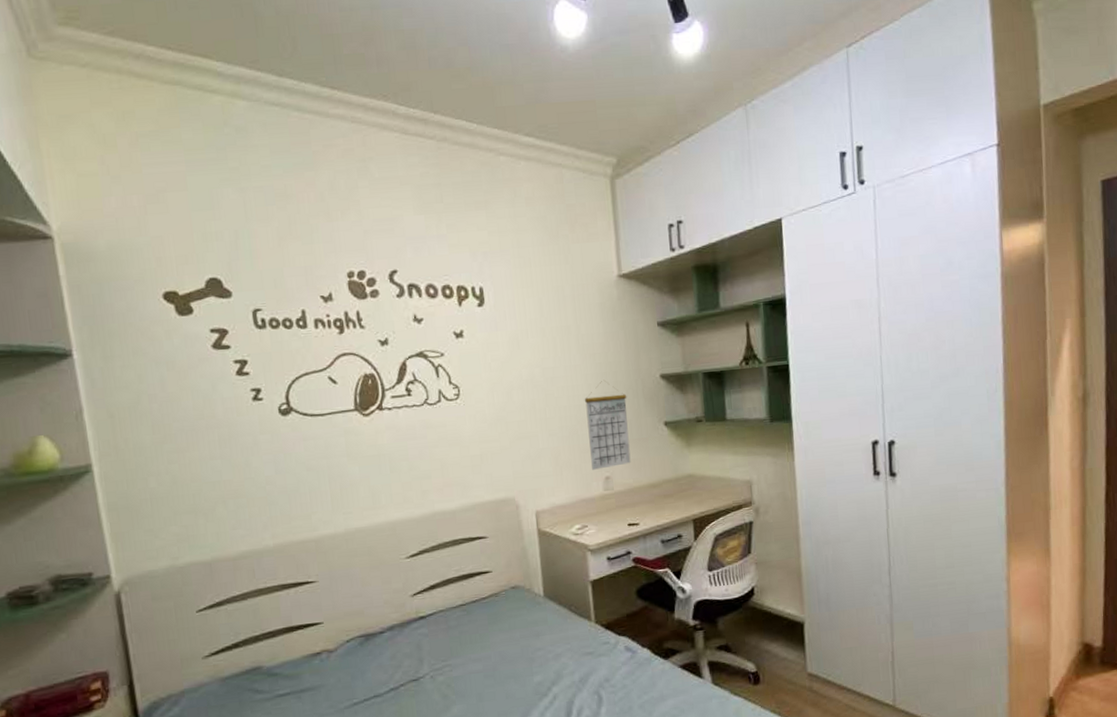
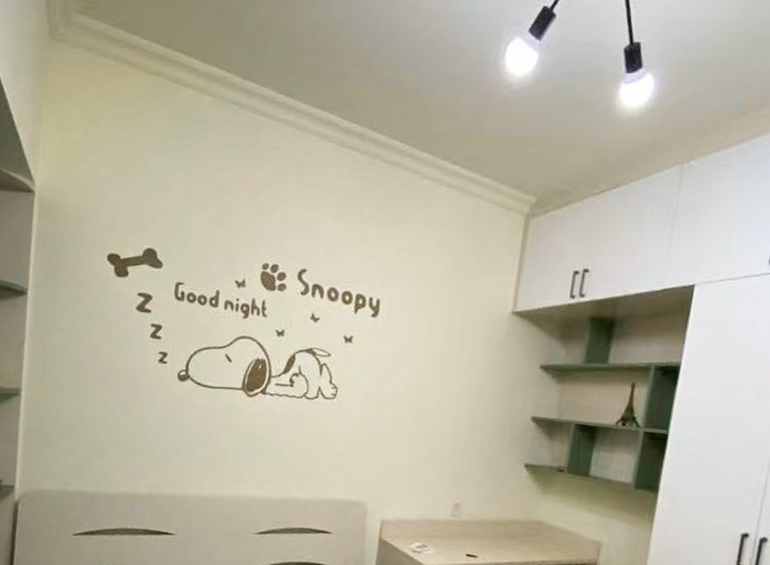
calendar: present [584,379,631,470] -> none [444,409,494,496]

